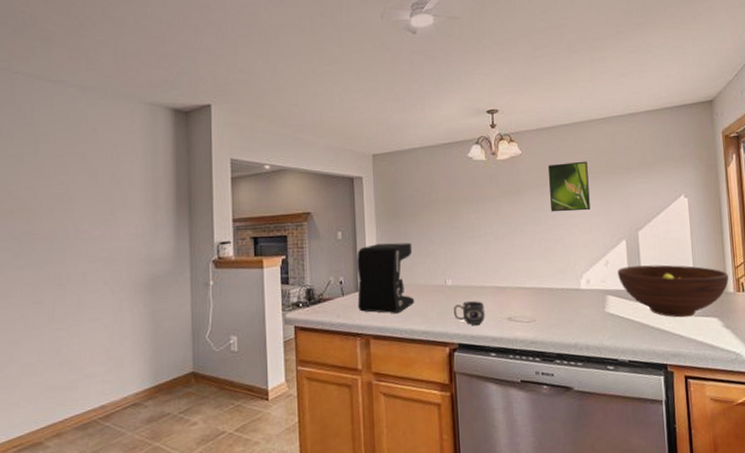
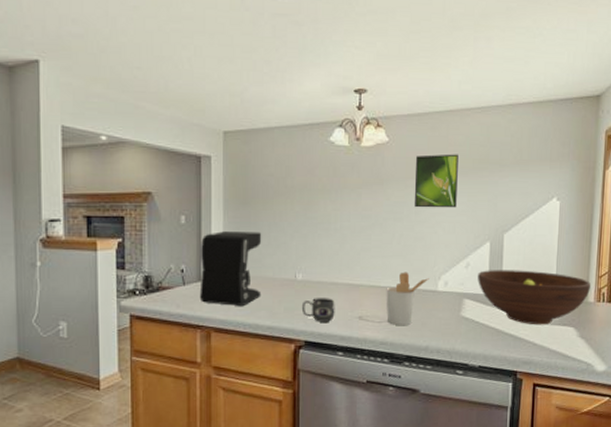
utensil holder: none [531,272,572,325] -> present [386,272,429,326]

